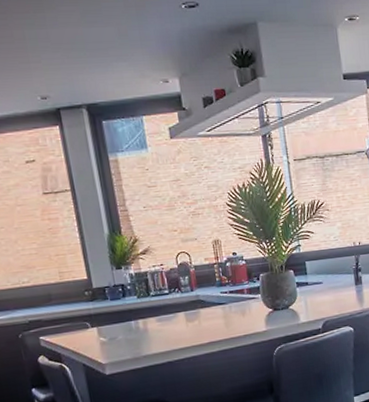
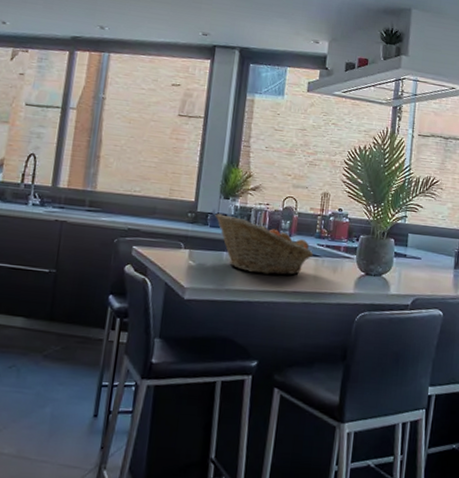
fruit basket: none [112,283,220,335] -> present [215,214,314,275]

